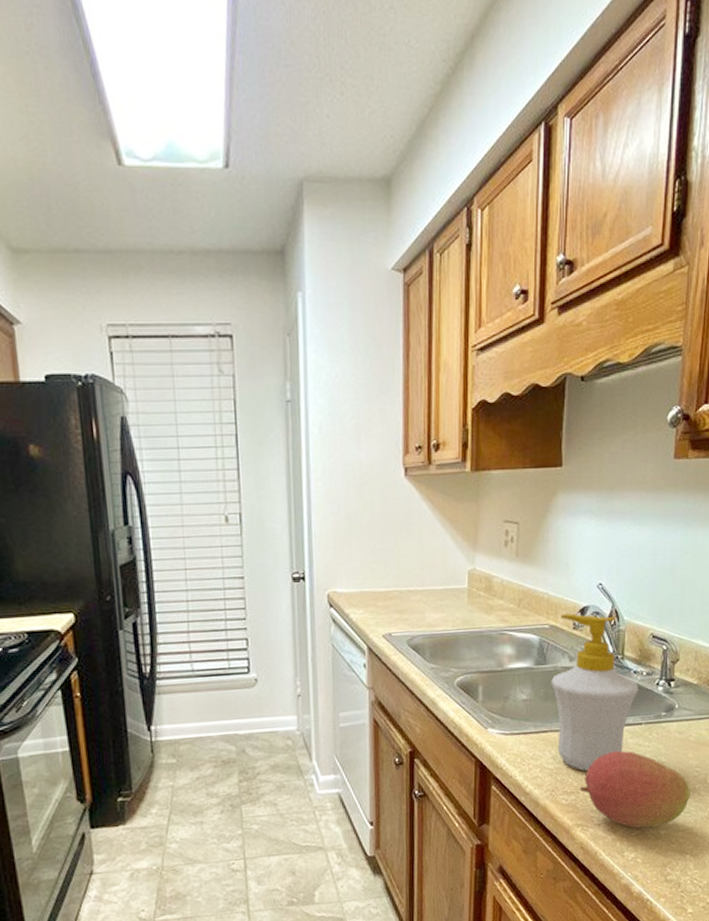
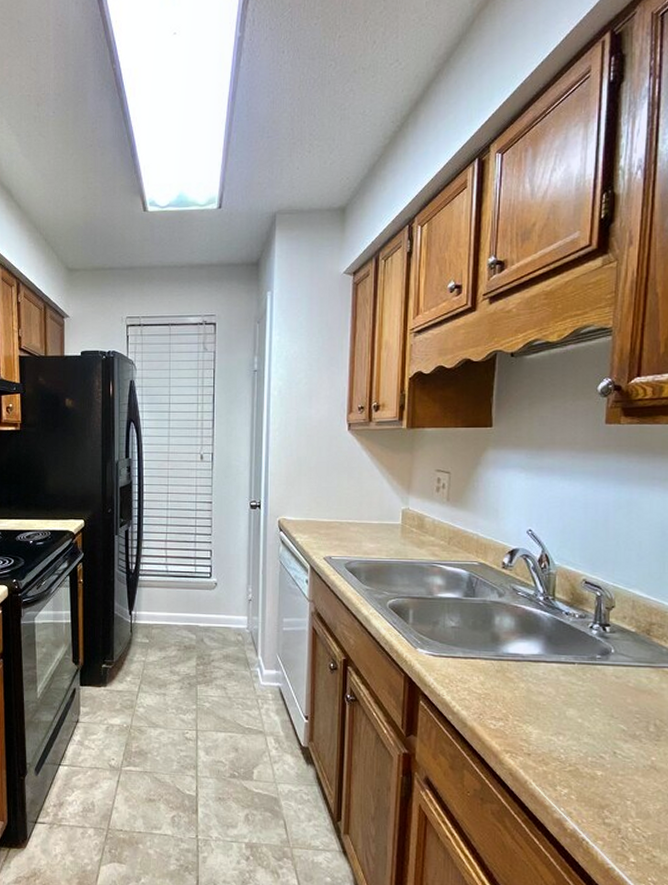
soap bottle: present [551,613,638,771] -> none [480,554,571,701]
fruit: present [580,750,690,829] -> none [509,685,630,767]

